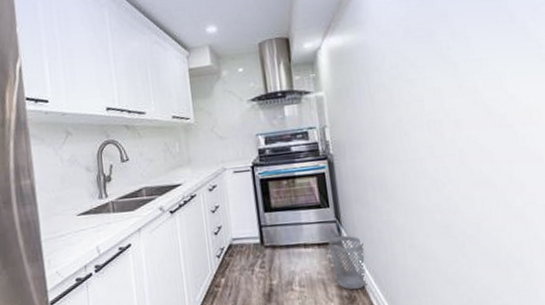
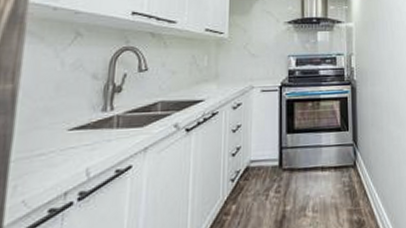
wastebasket: present [328,236,366,290] -> none [344,159,376,214]

